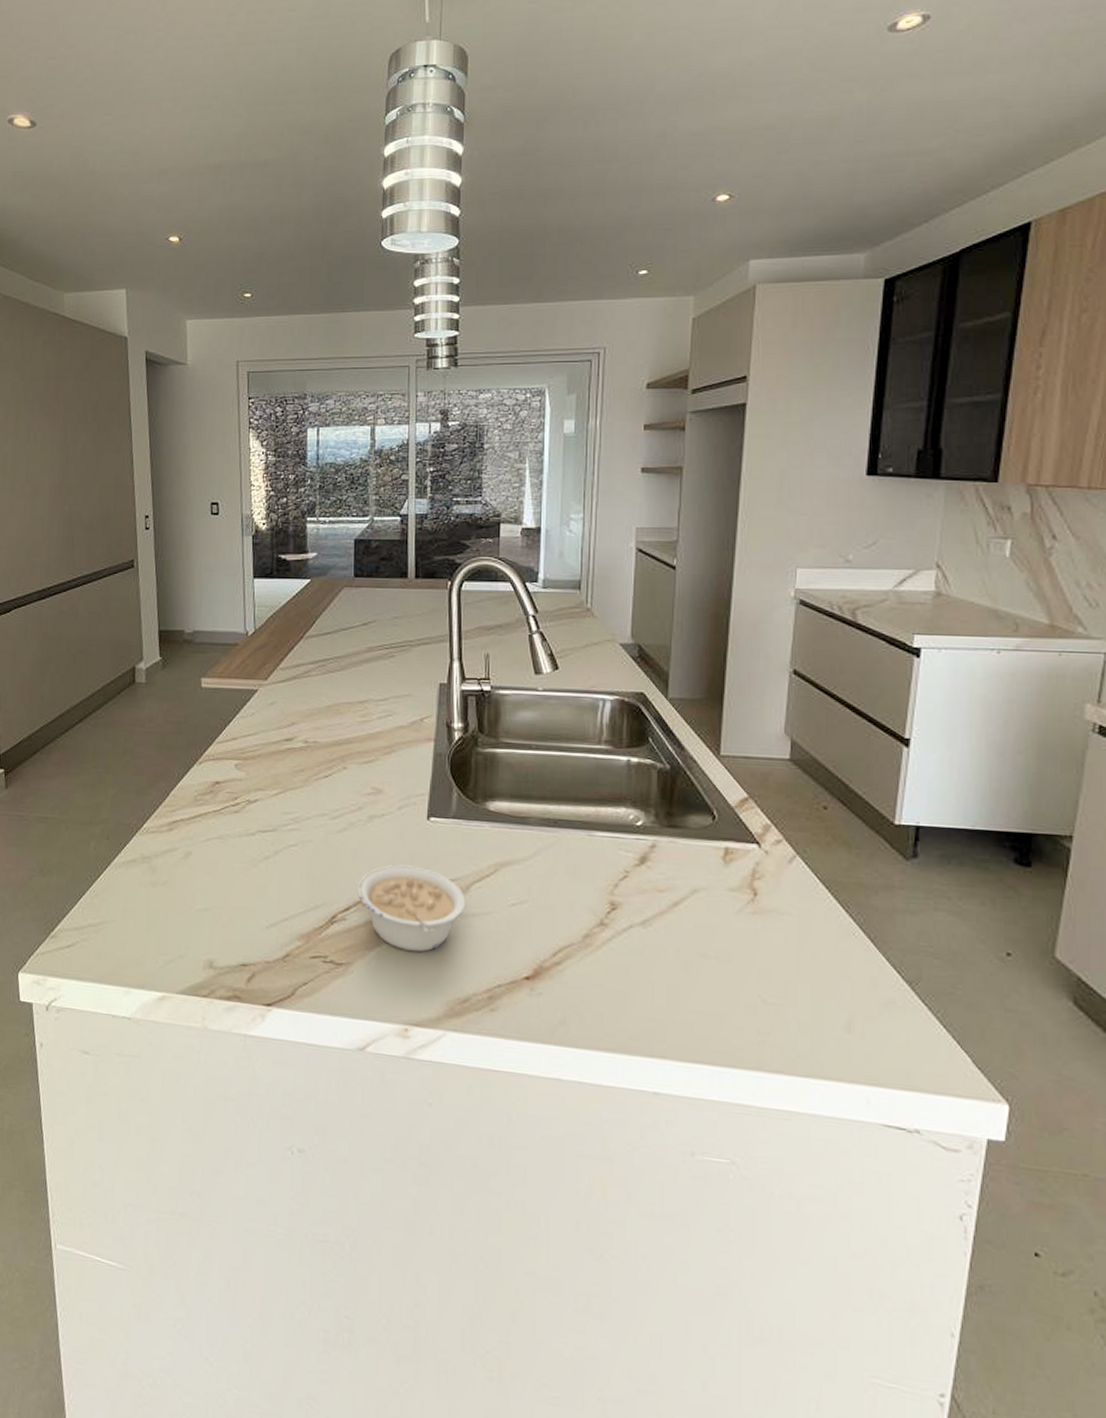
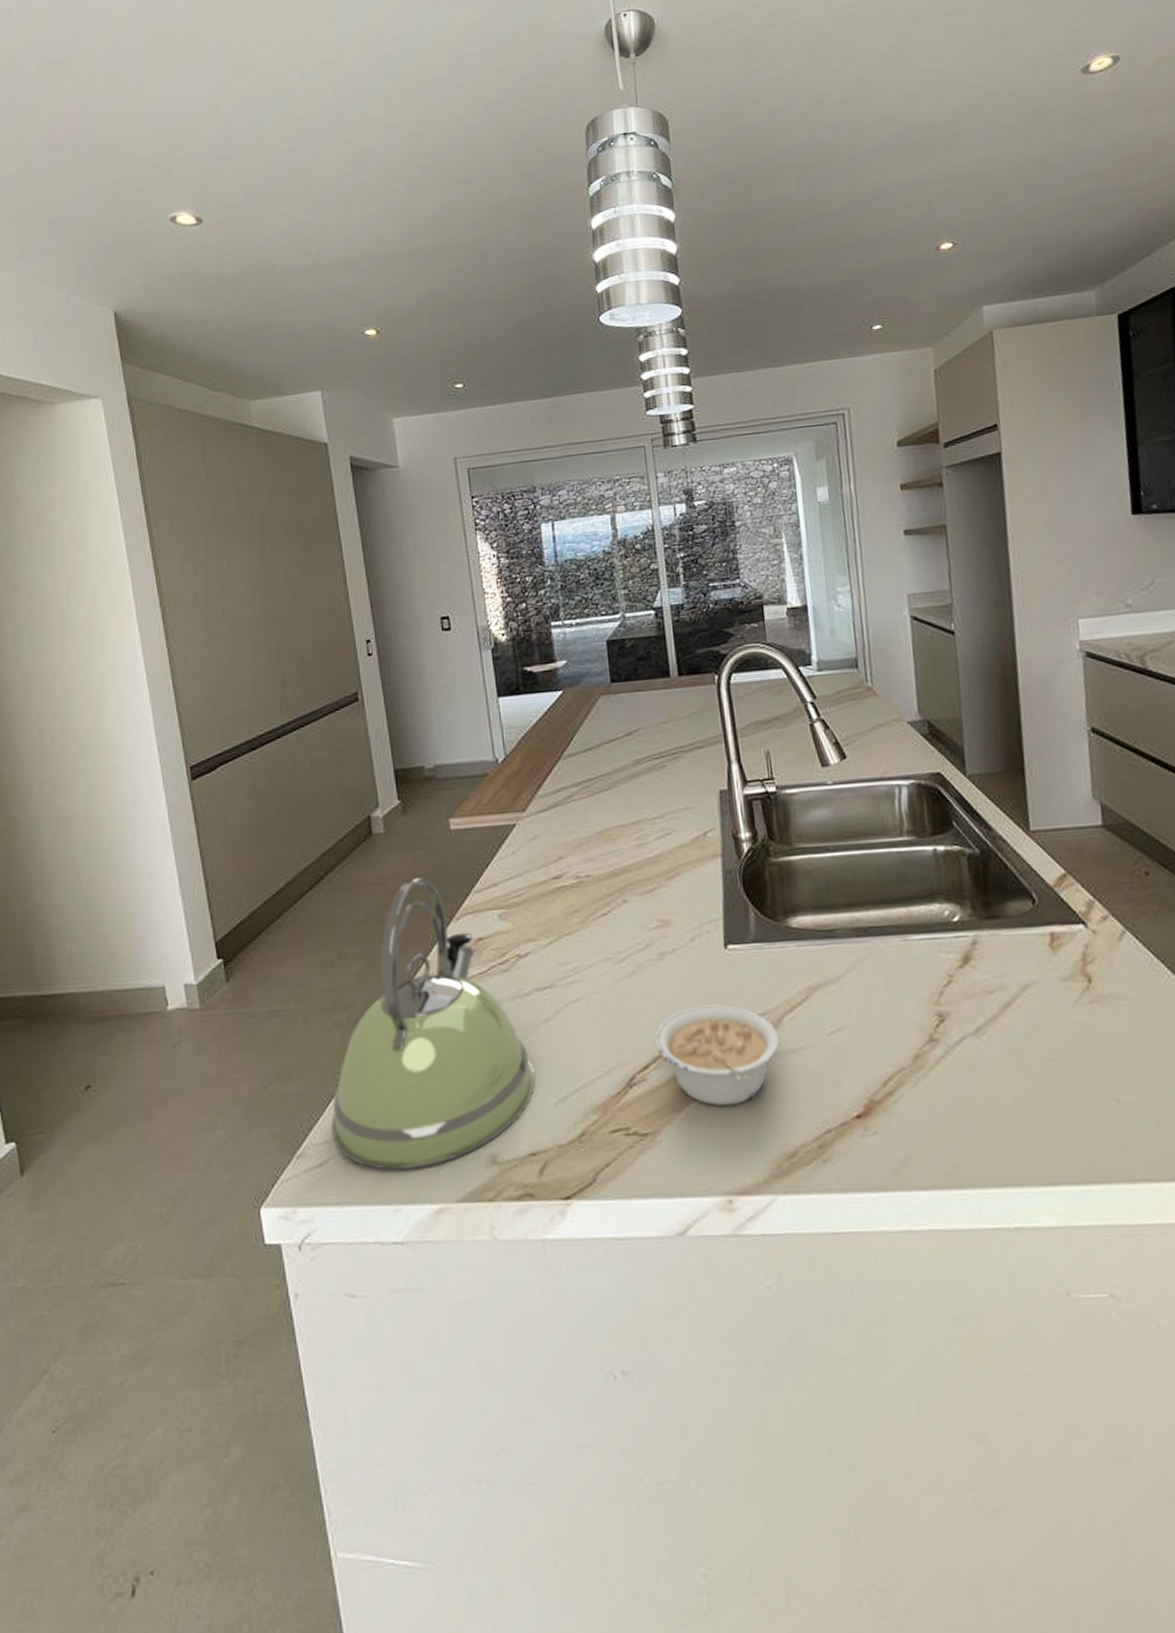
kettle: none [80,724,252,962] -> present [331,878,535,1171]

